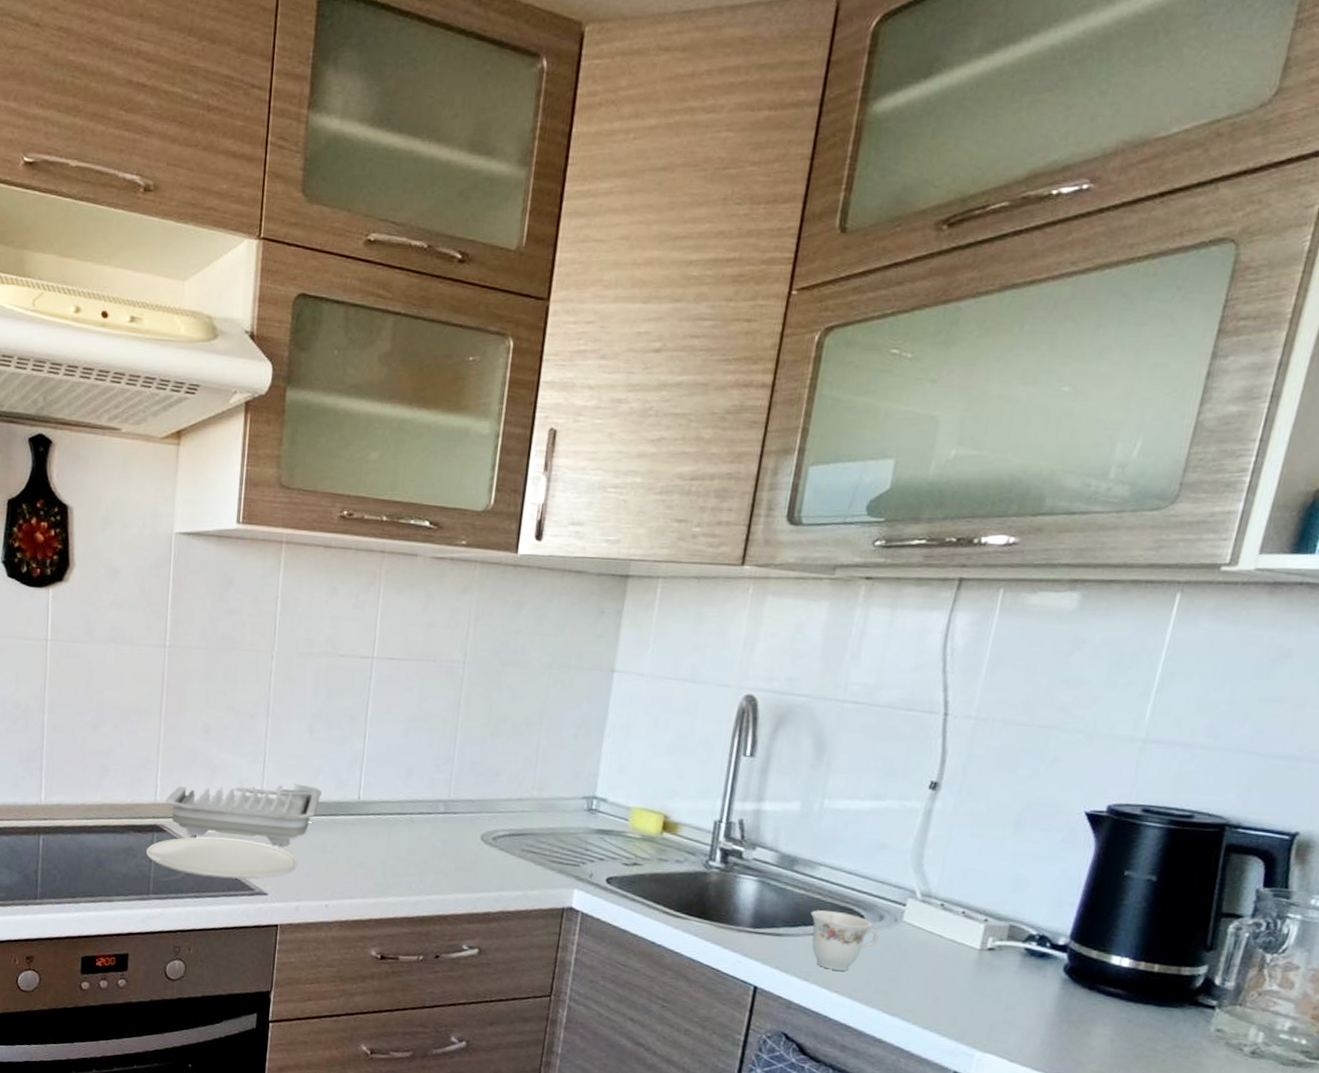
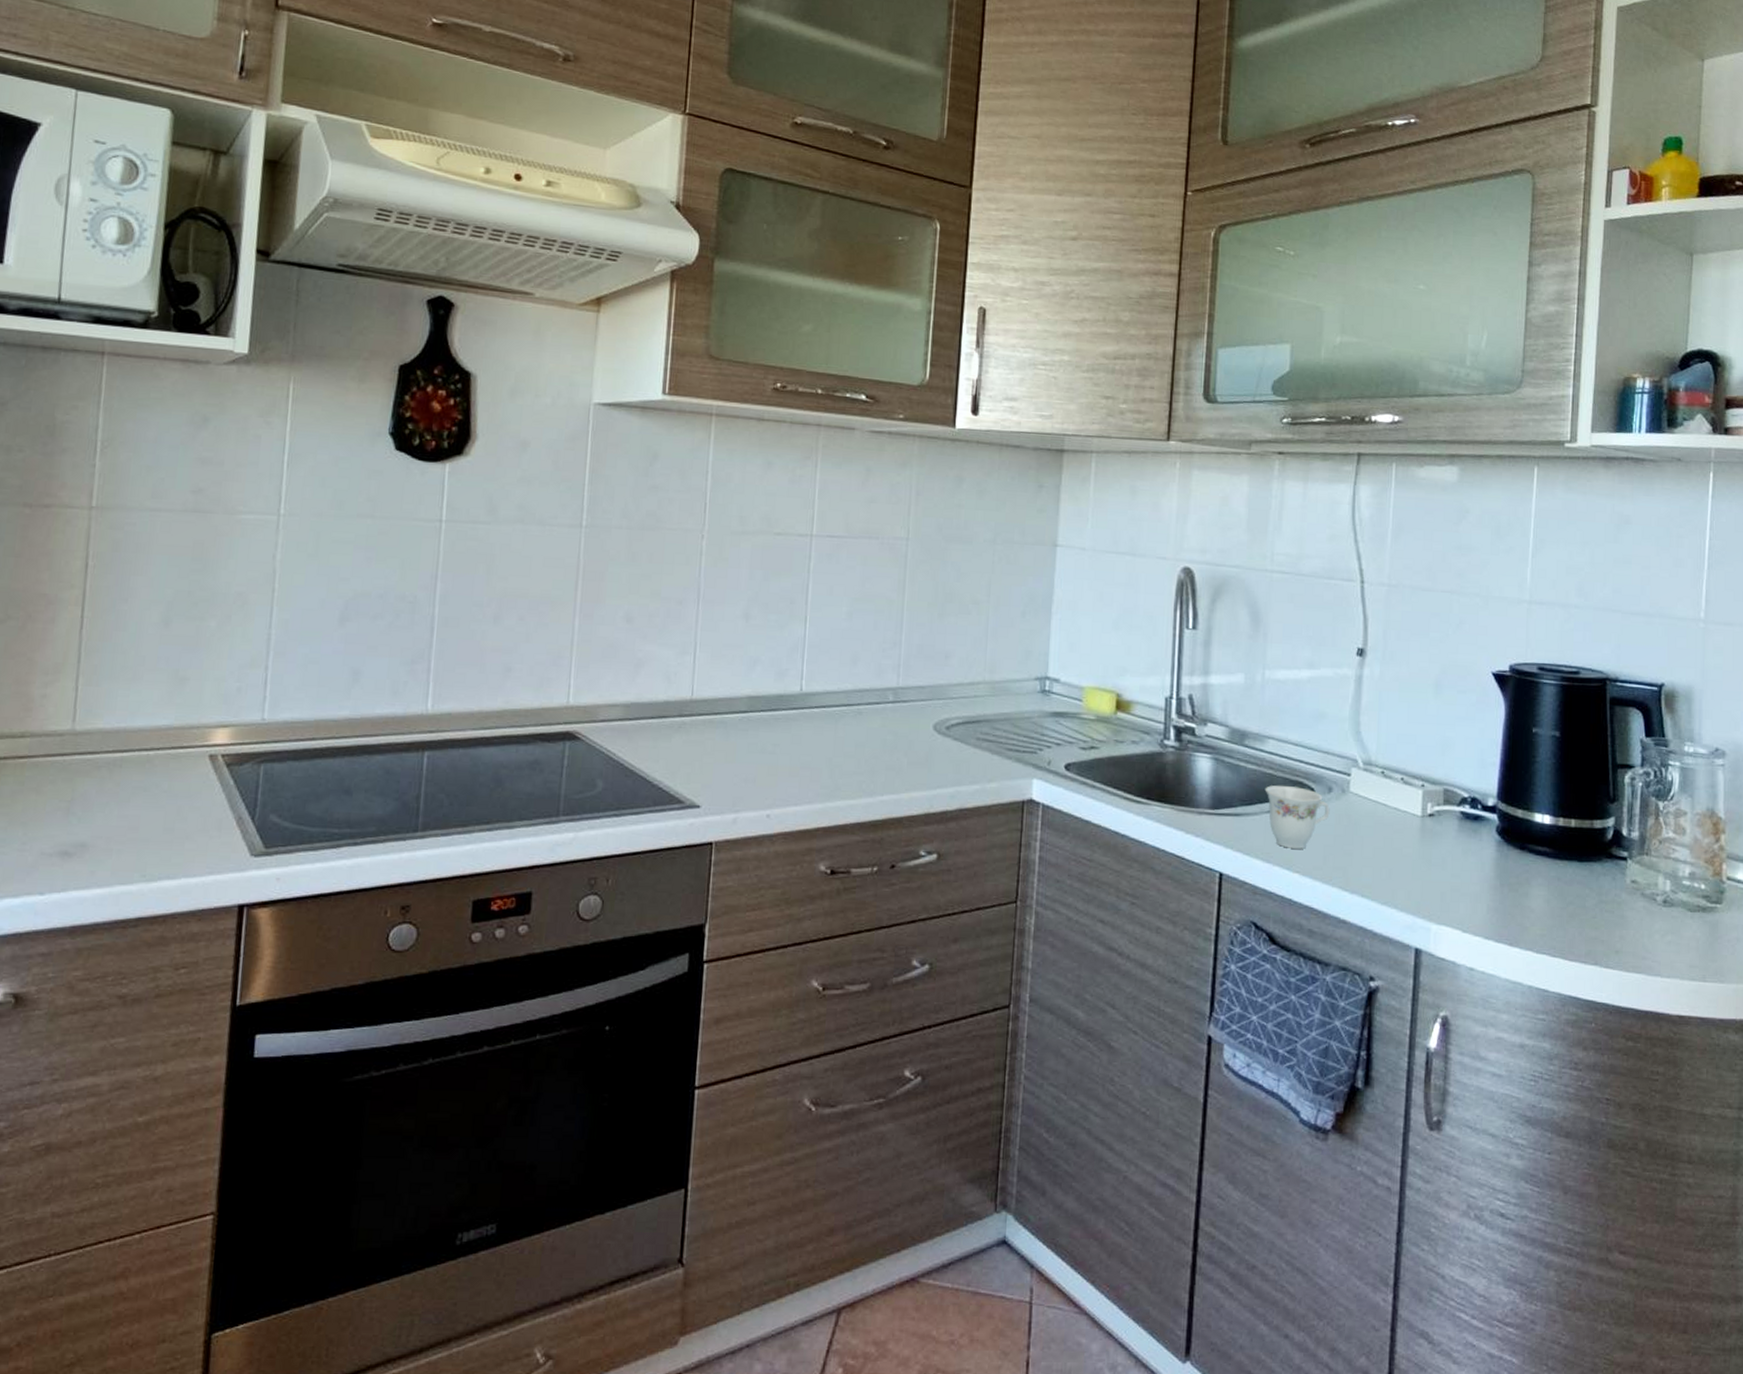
plate: present [145,837,298,880] -> none [555,743,735,792]
dish rack: present [165,783,322,846] -> none [579,676,760,748]

